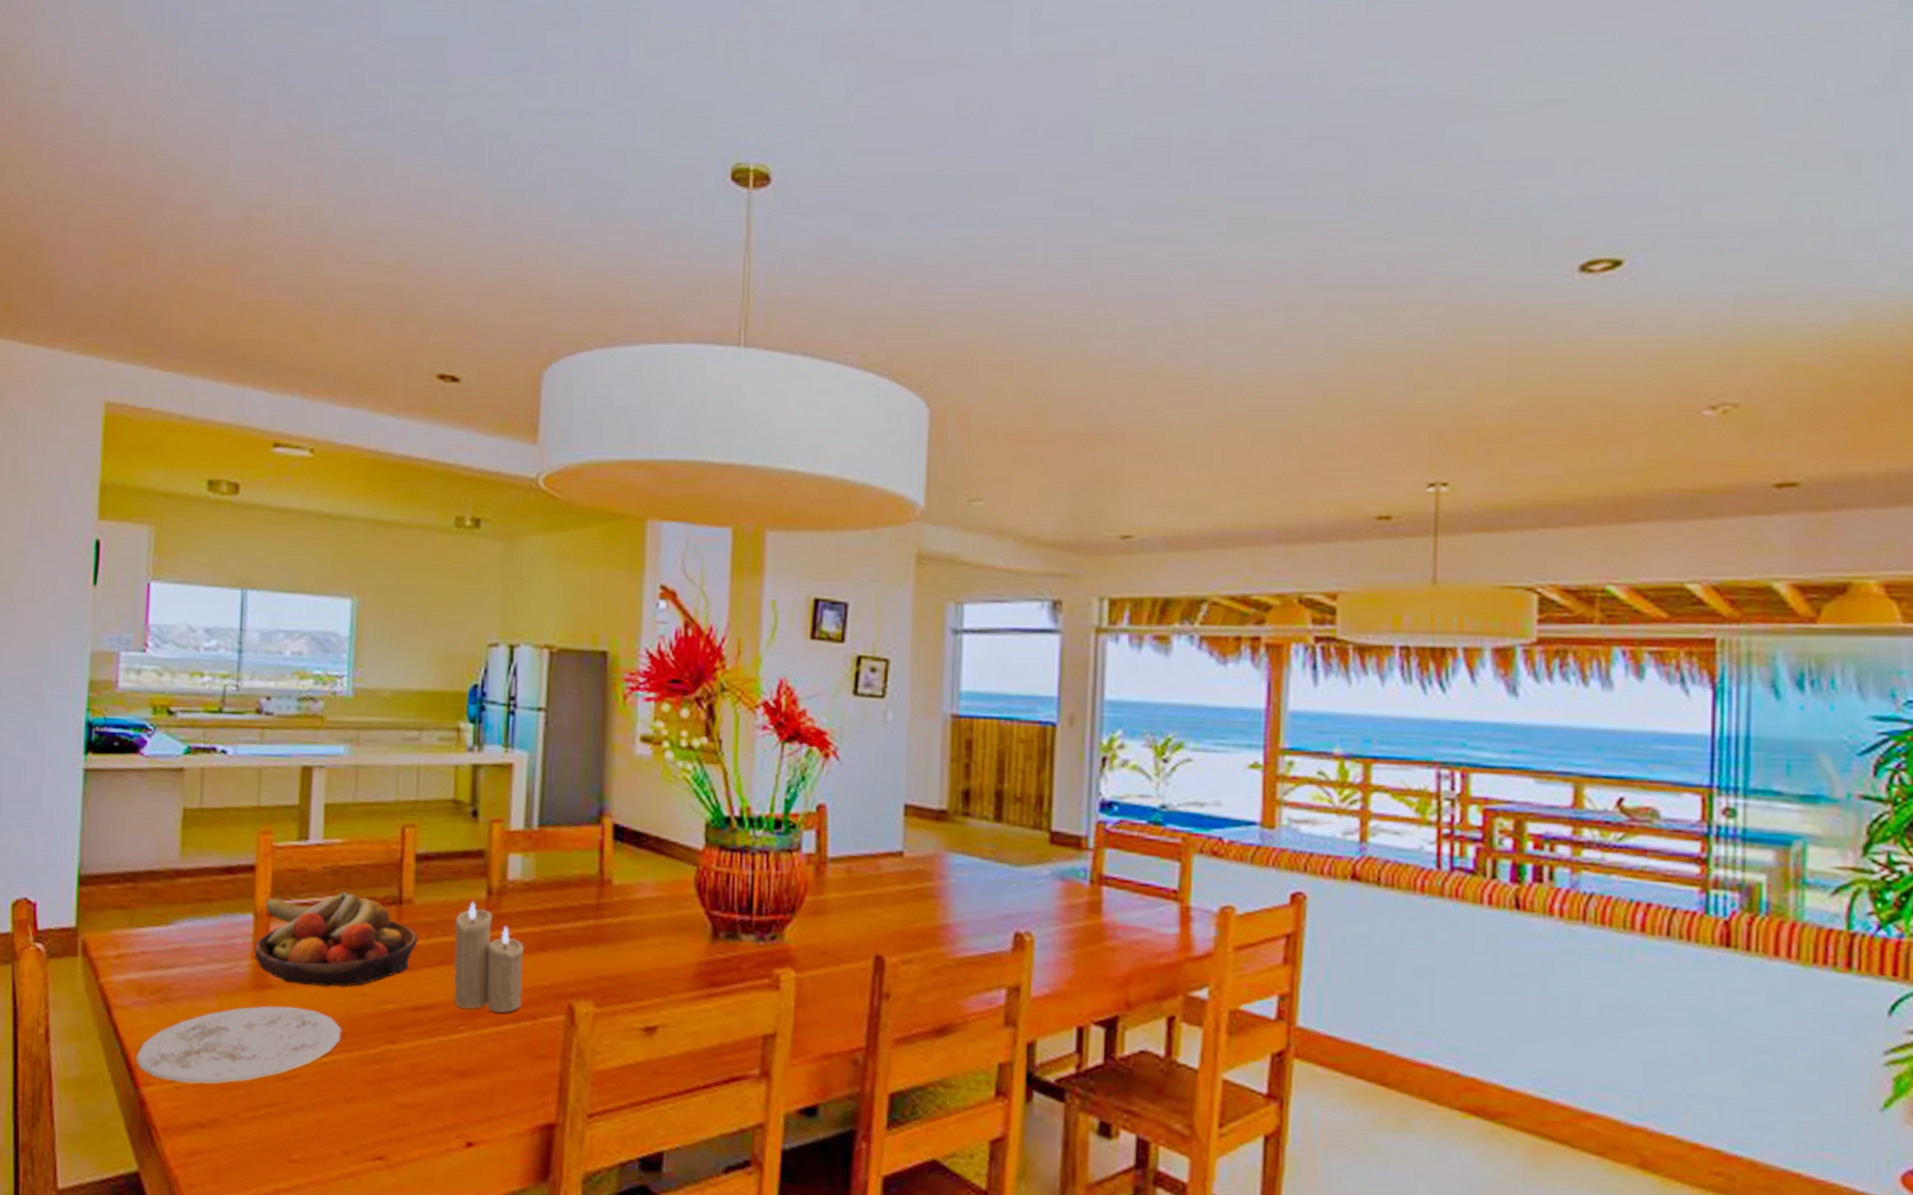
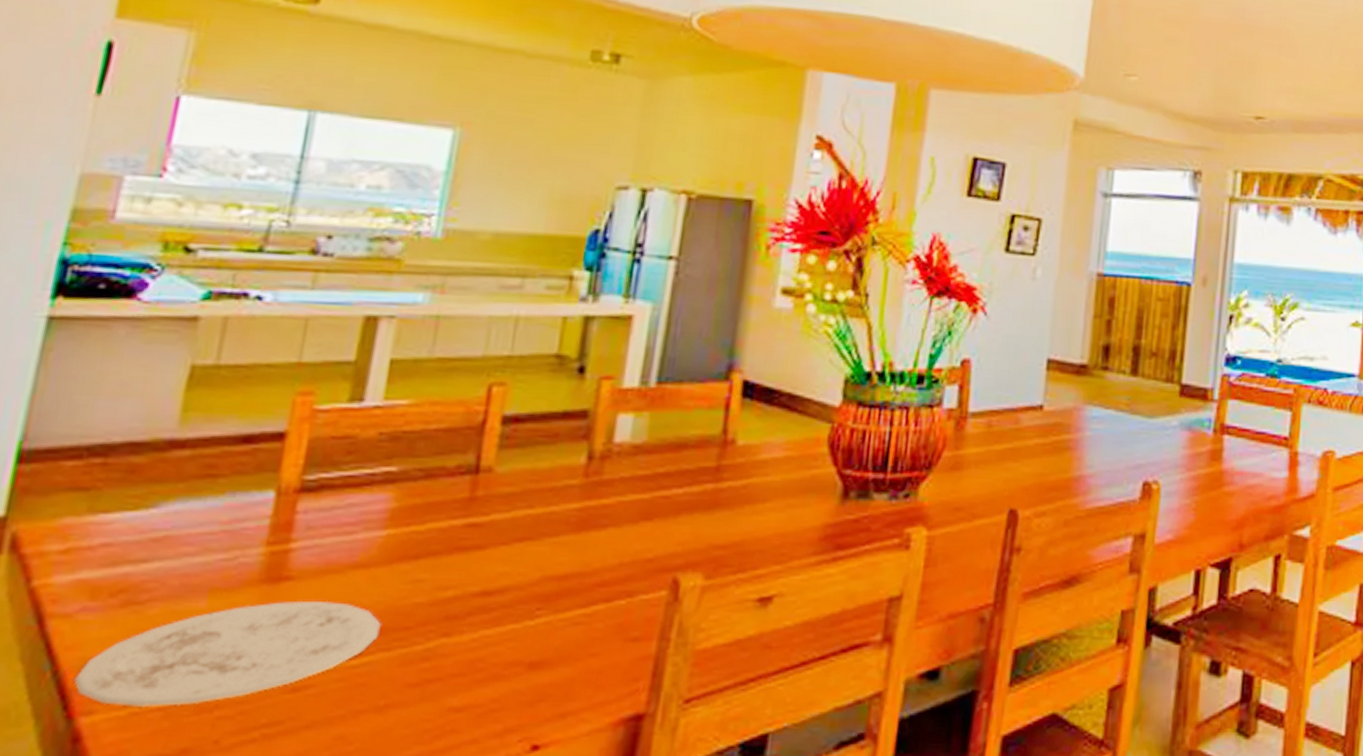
fruit bowl: present [254,891,418,988] -> none [270,461,496,575]
candle: present [453,902,525,1013] -> none [533,469,627,592]

